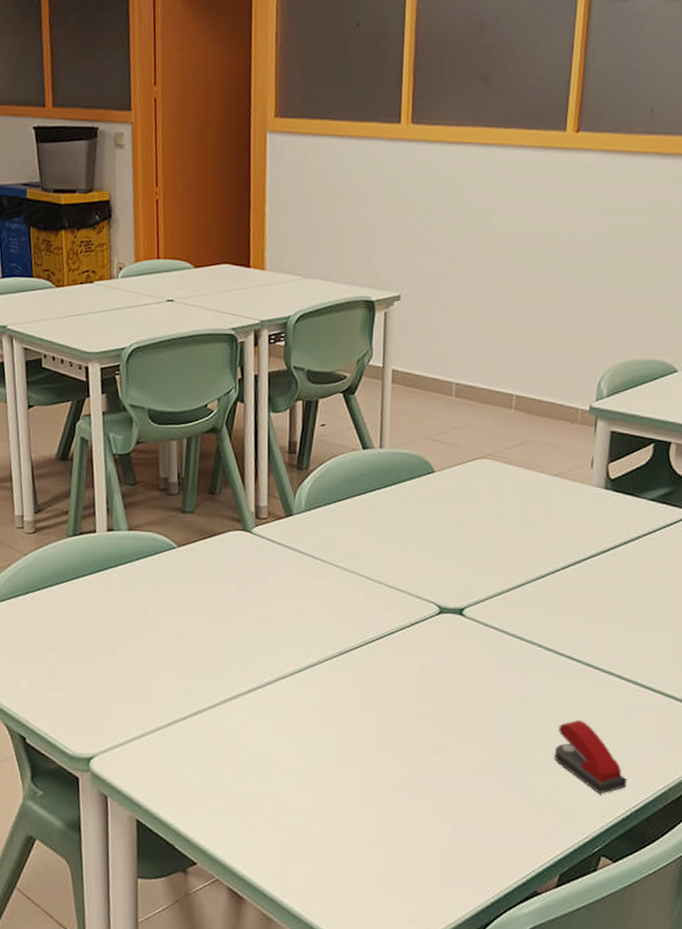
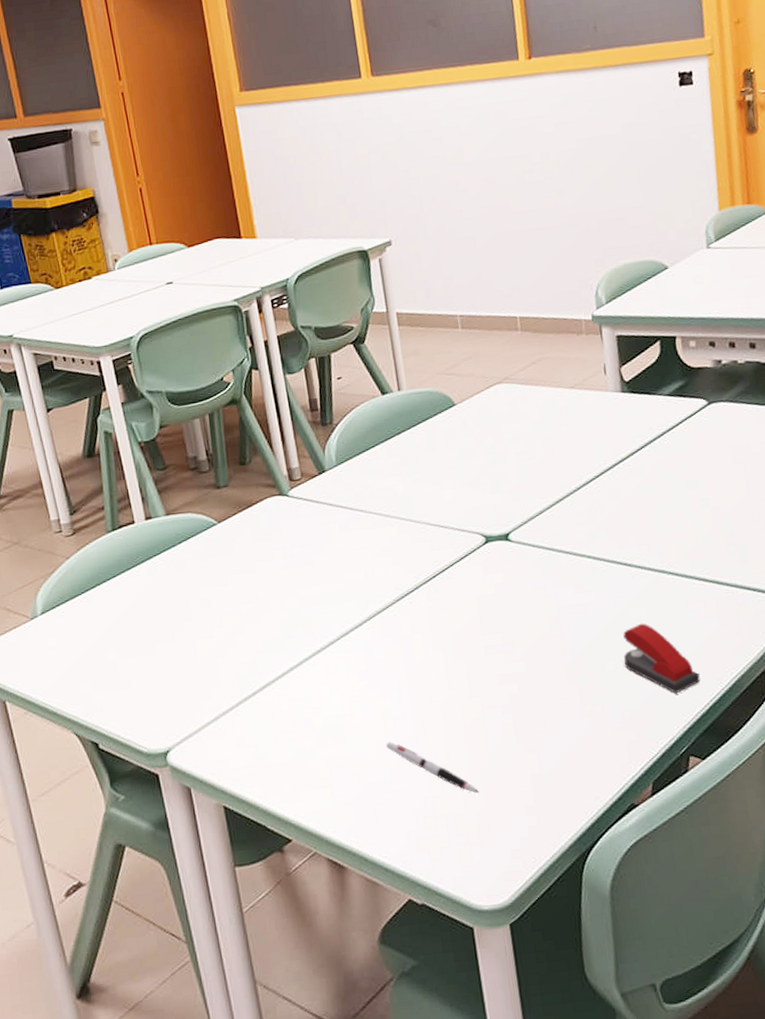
pen: none [304,788,387,853] -> present [386,742,479,794]

